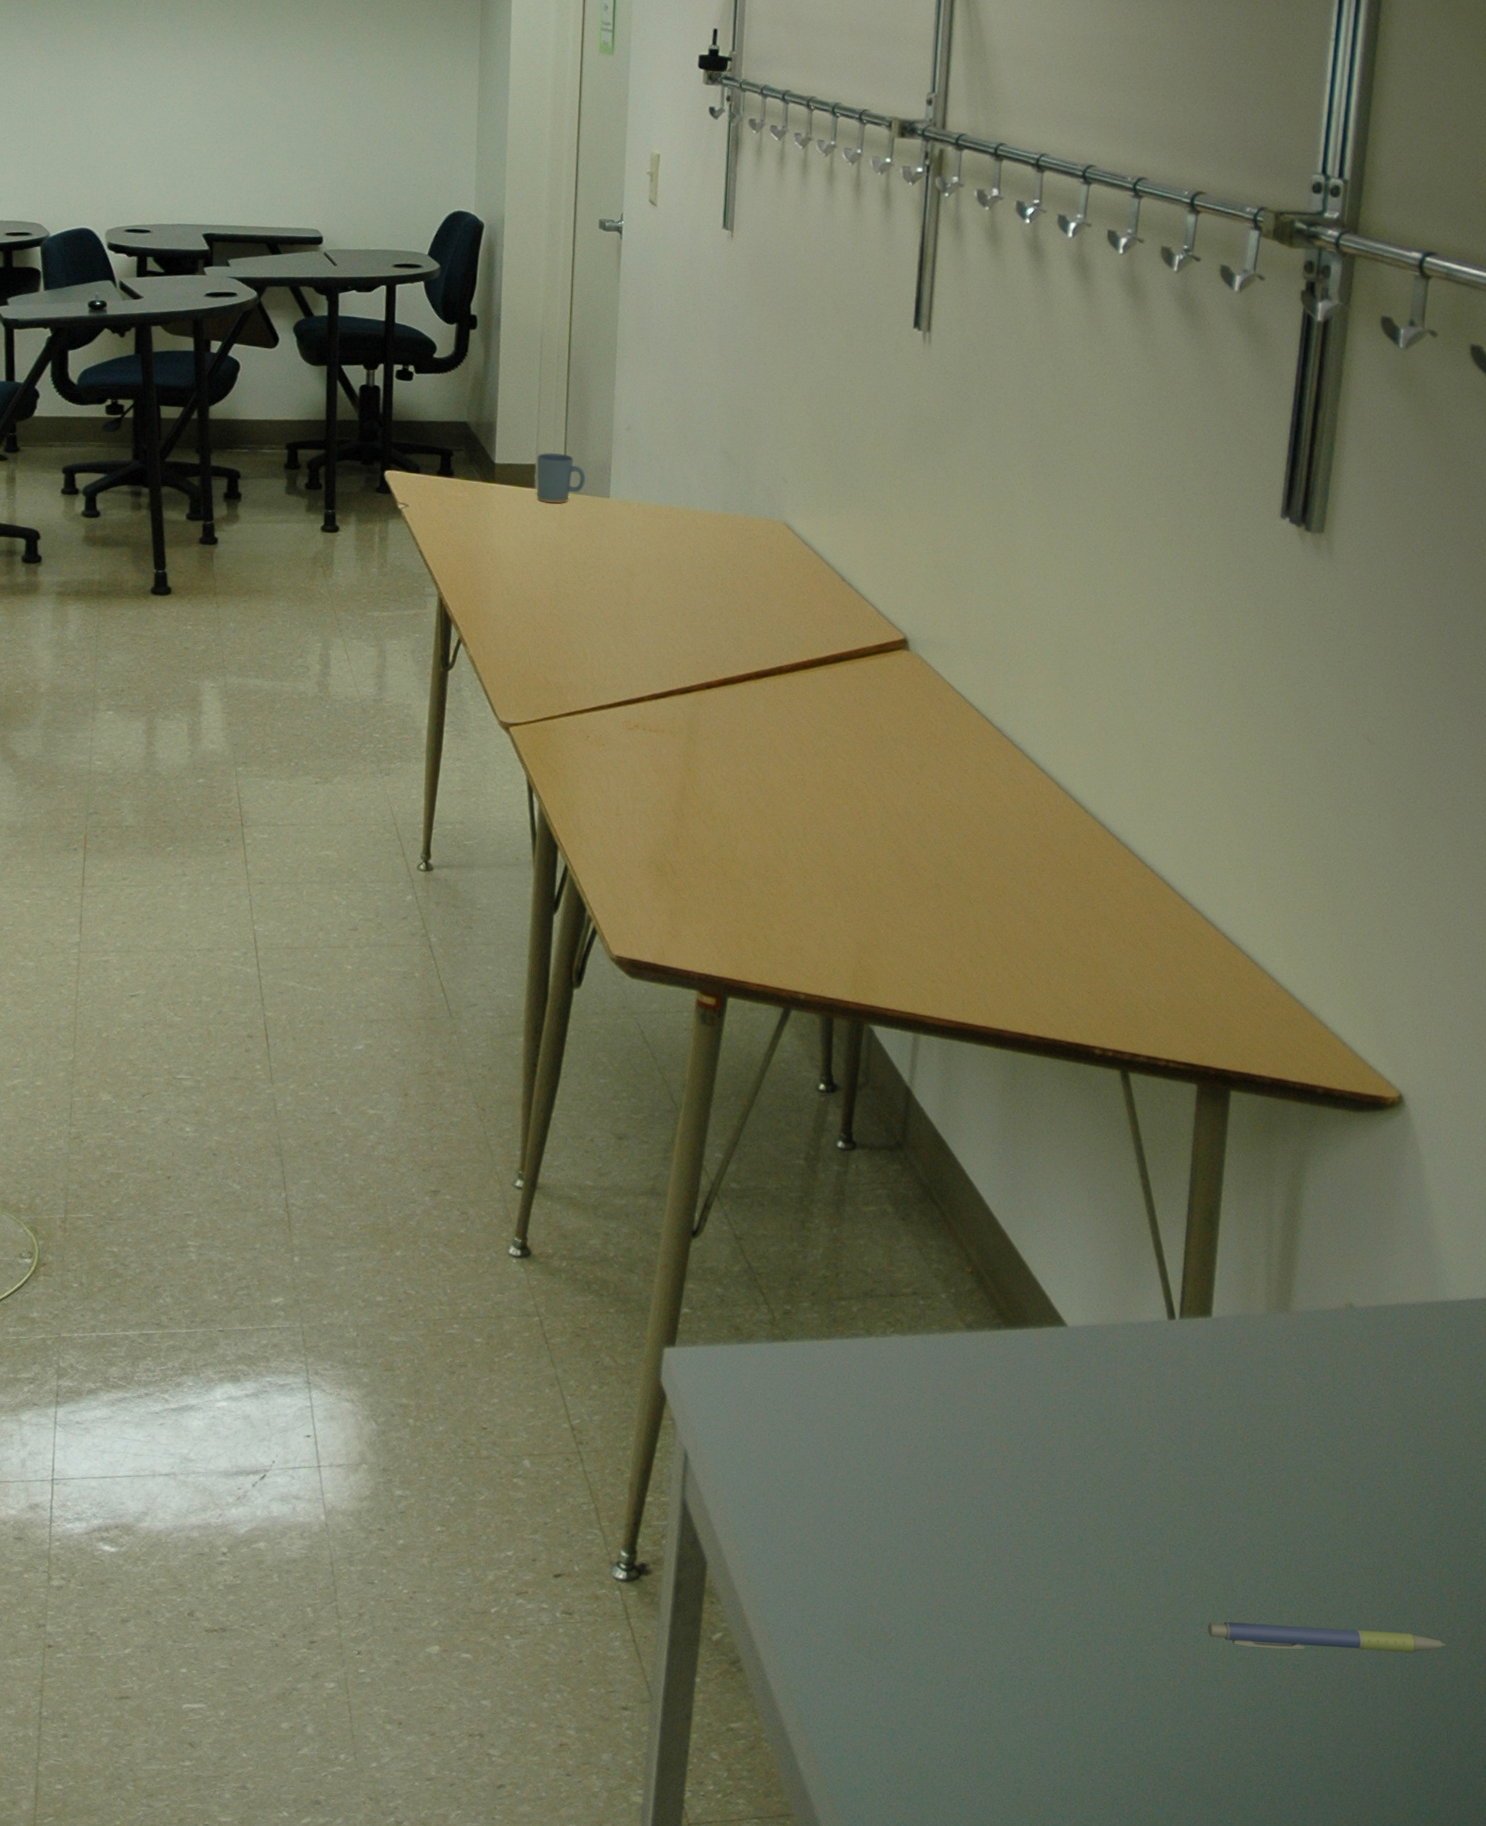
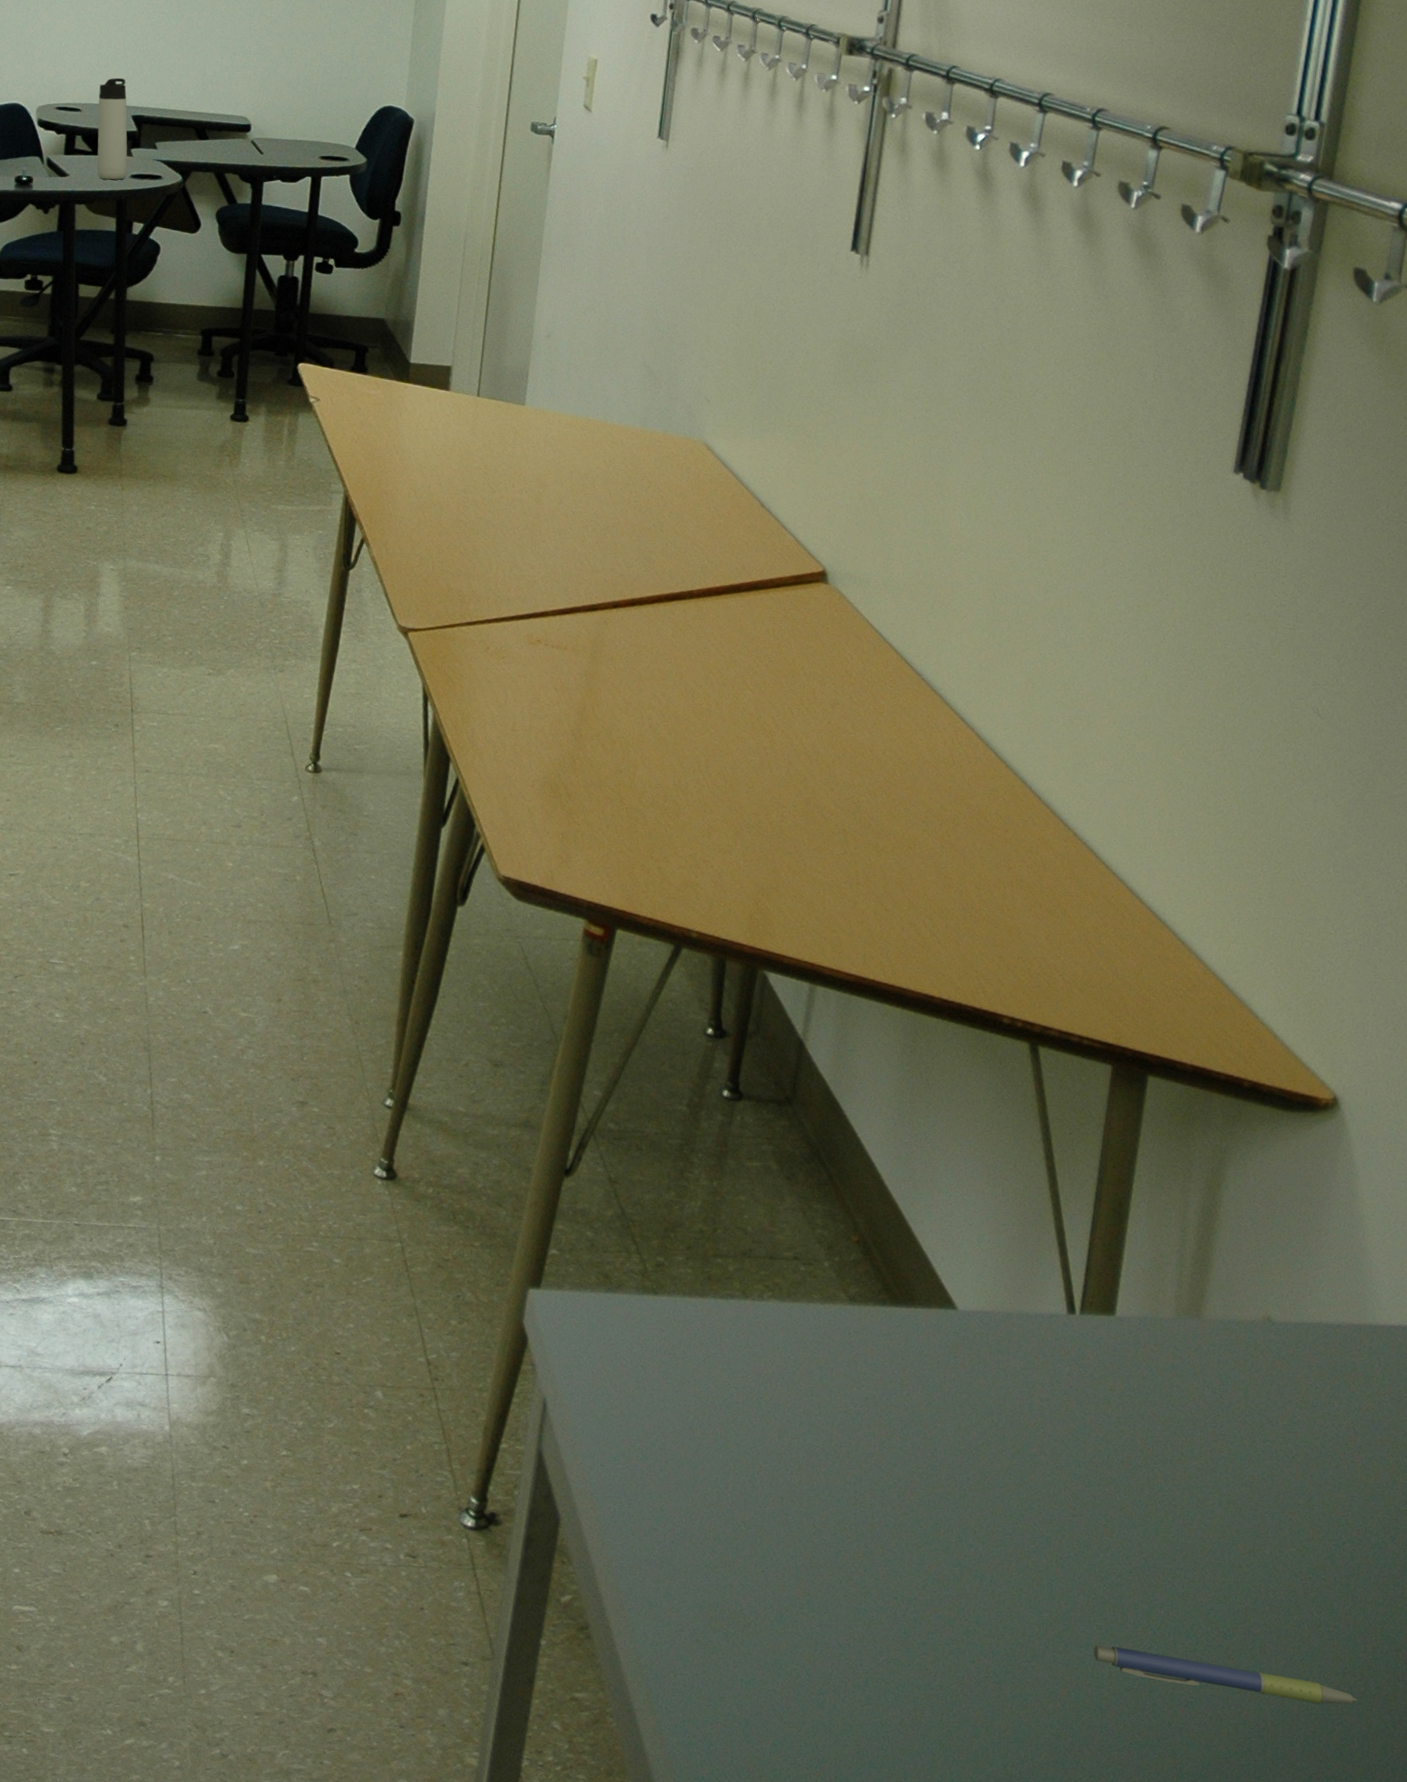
thermos bottle: none [167,196,202,300] -> present [97,77,128,180]
mug: present [536,452,585,504] -> none [450,355,502,408]

